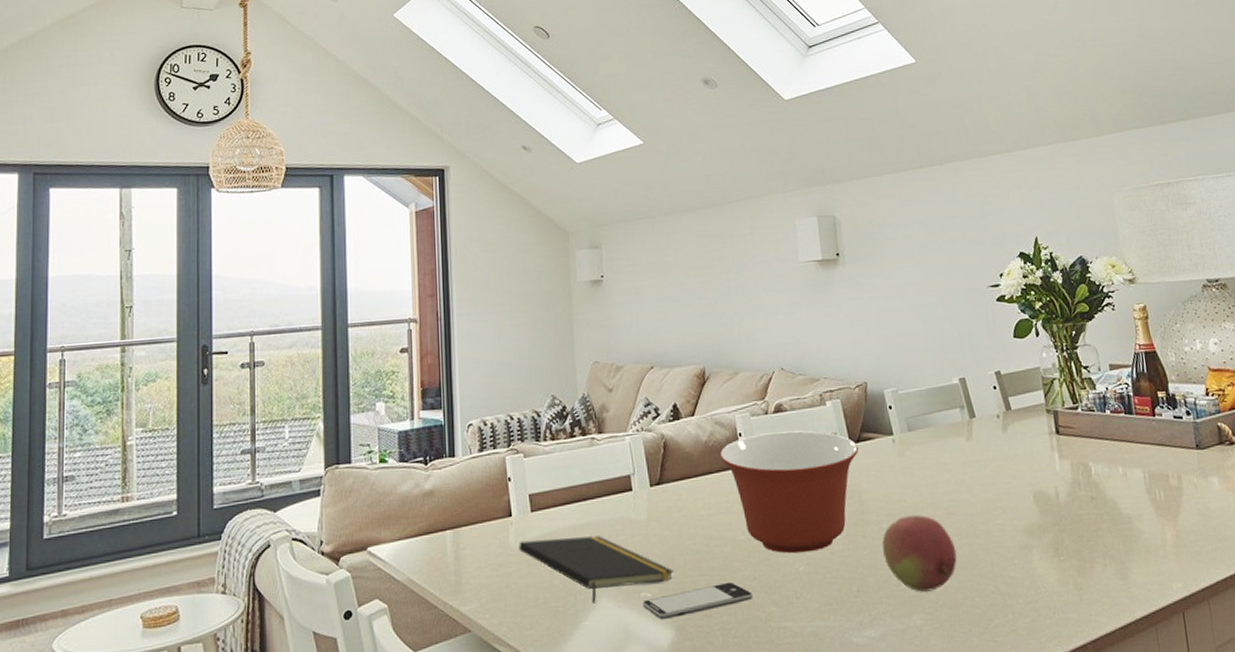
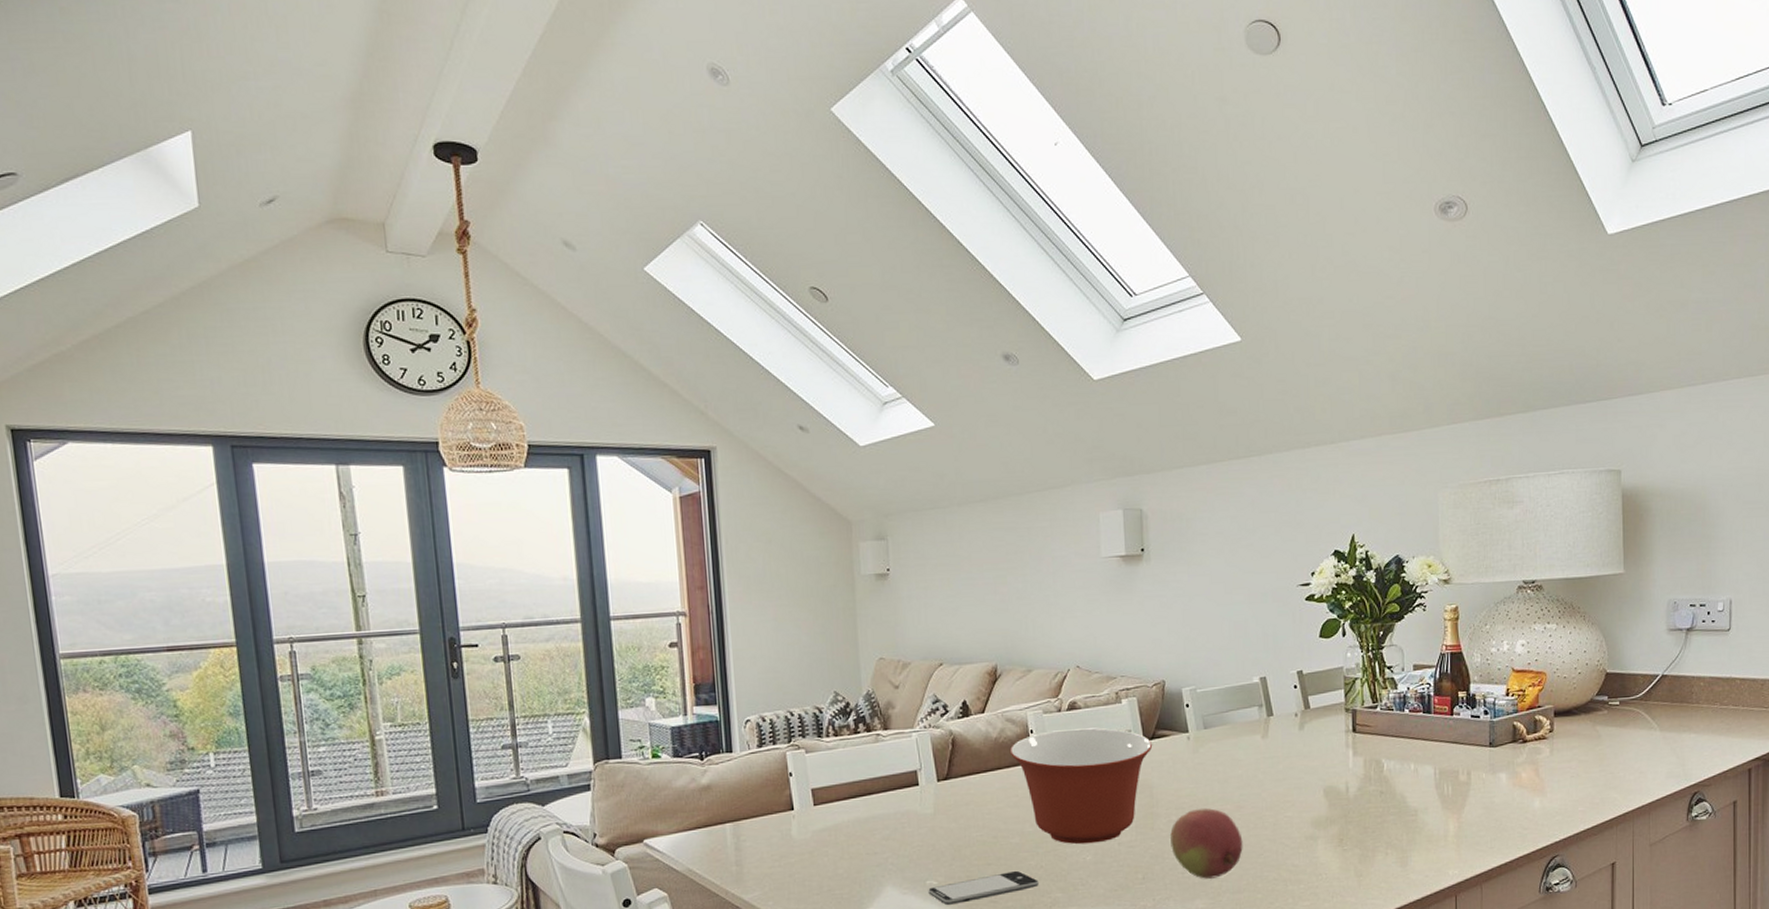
notepad: present [519,536,674,604] -> none [801,828,960,891]

